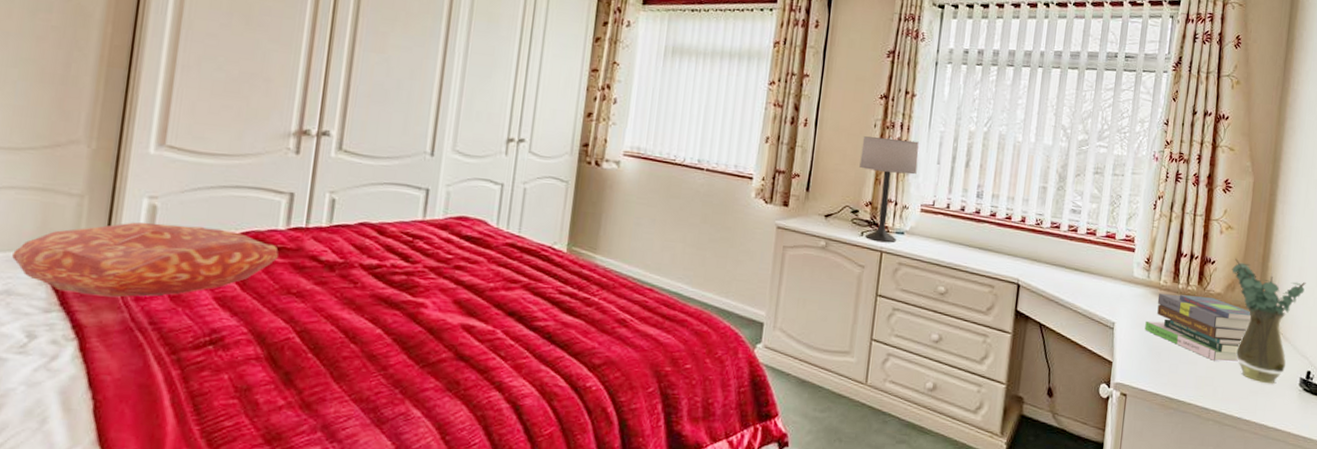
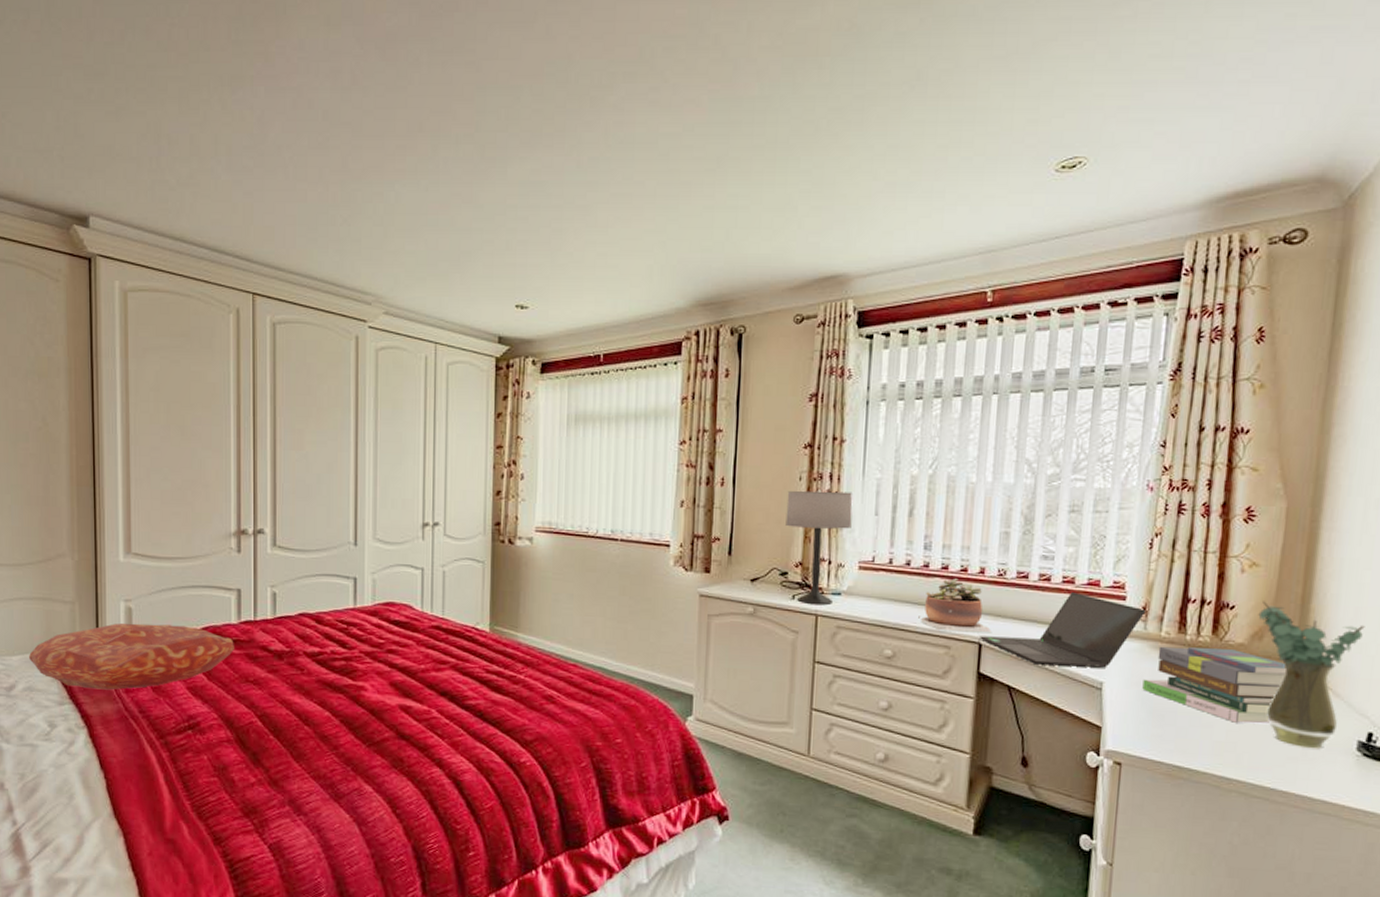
succulent plant: none [969,225,1029,276] -> present [918,578,992,633]
laptop: none [1018,243,1150,310] -> present [980,592,1146,668]

